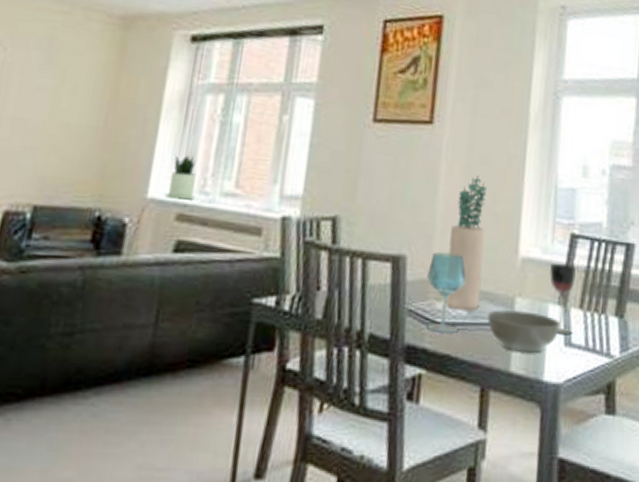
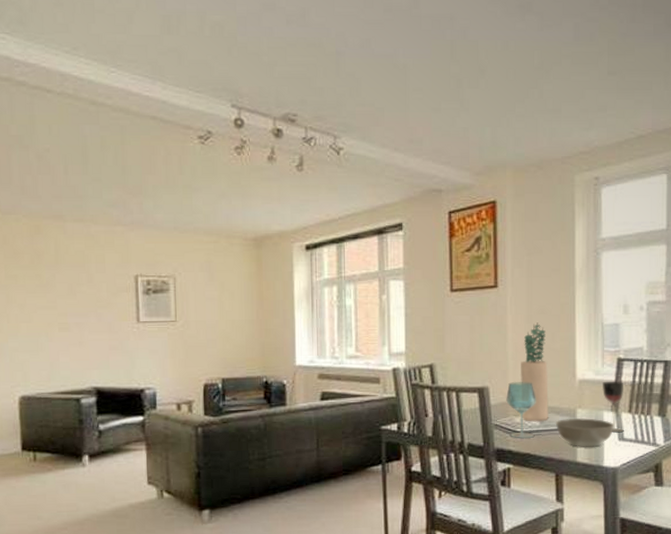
planter: present [165,155,197,201] -> none [308,332,329,365]

